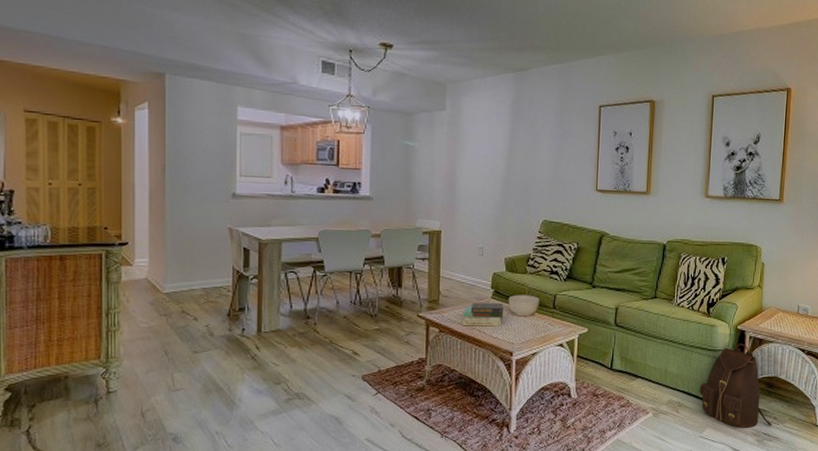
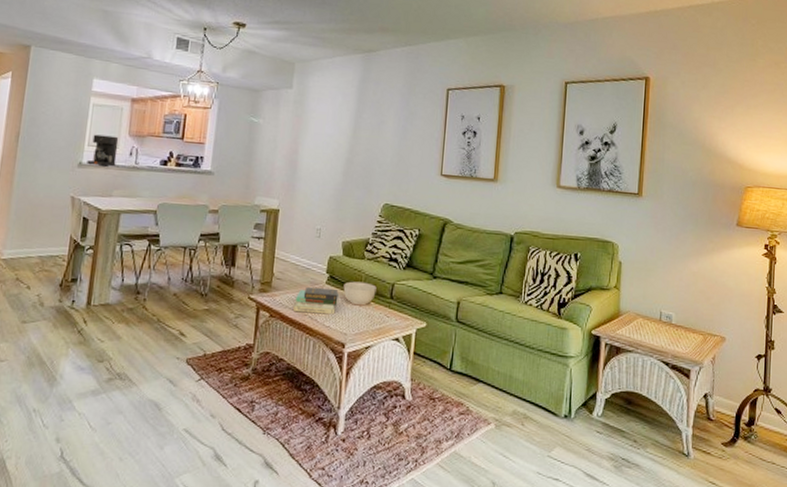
coffee maker: none [241,164,272,197] -> present [87,134,119,167]
backpack: present [699,343,772,428] -> none [548,350,632,450]

